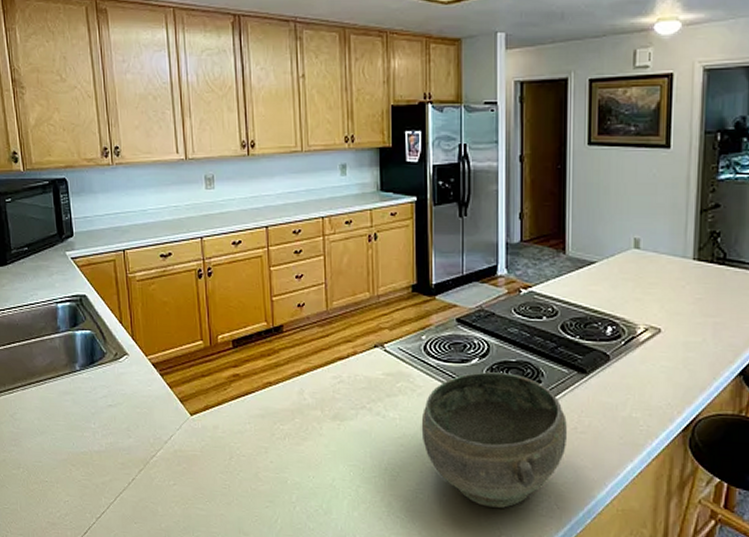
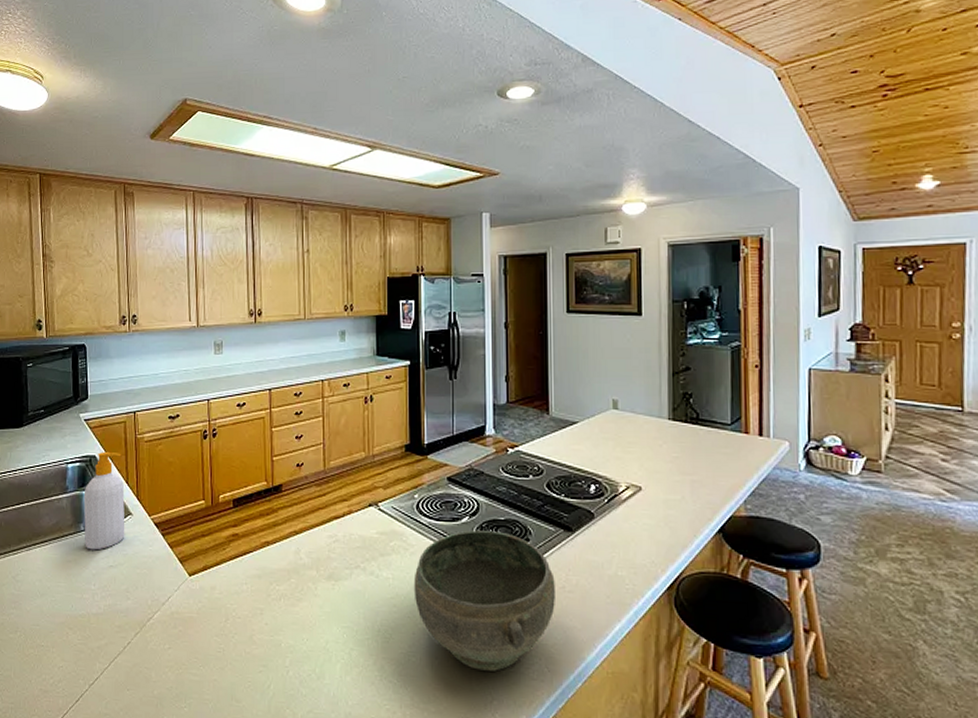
soap bottle: none [76,290,122,390] -> present [83,451,125,550]

